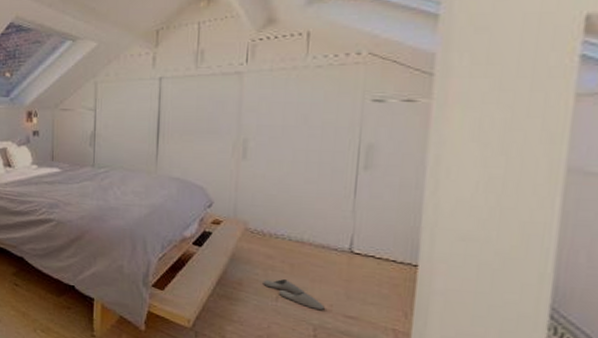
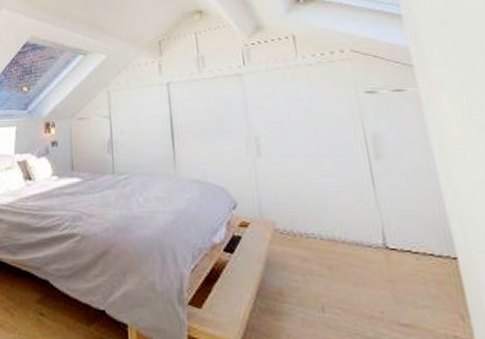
slippers: present [263,279,325,310] -> none [304,285,376,318]

